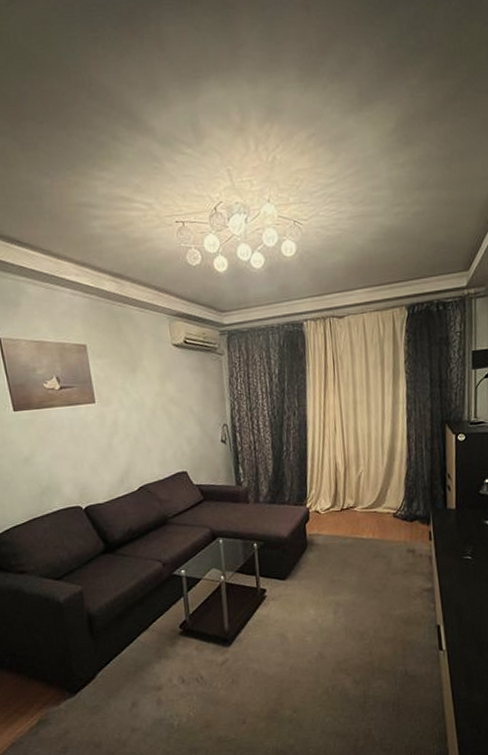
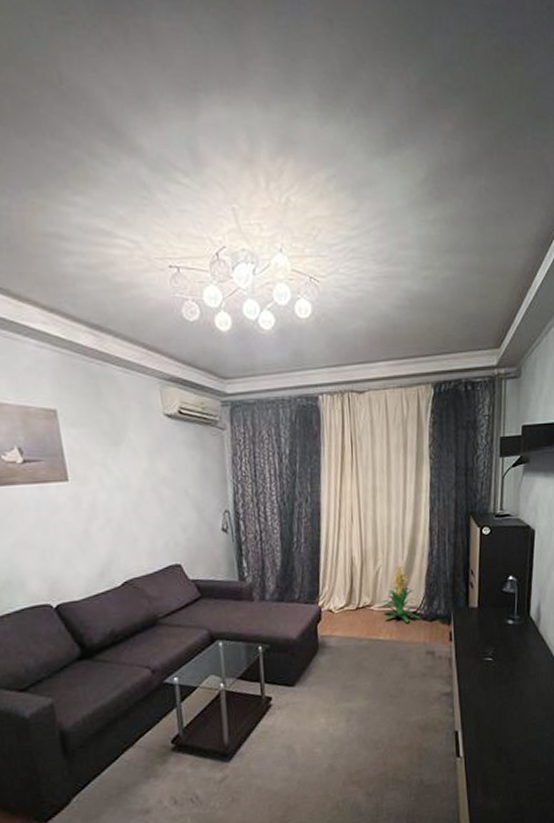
indoor plant: none [363,469,400,522] -> present [381,564,420,622]

